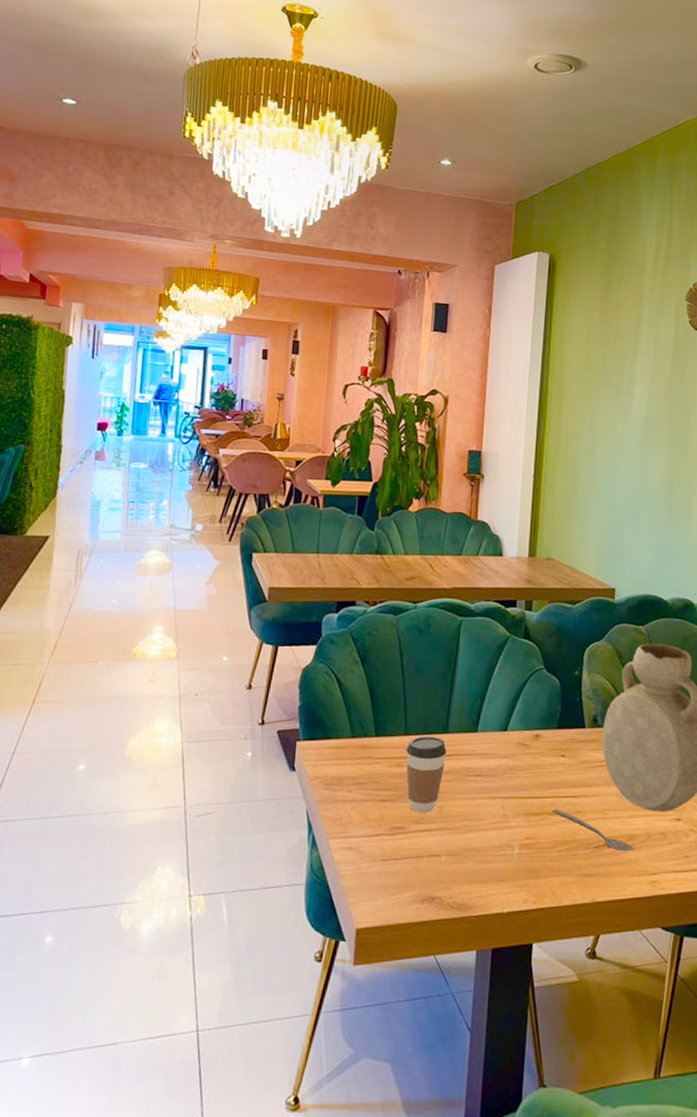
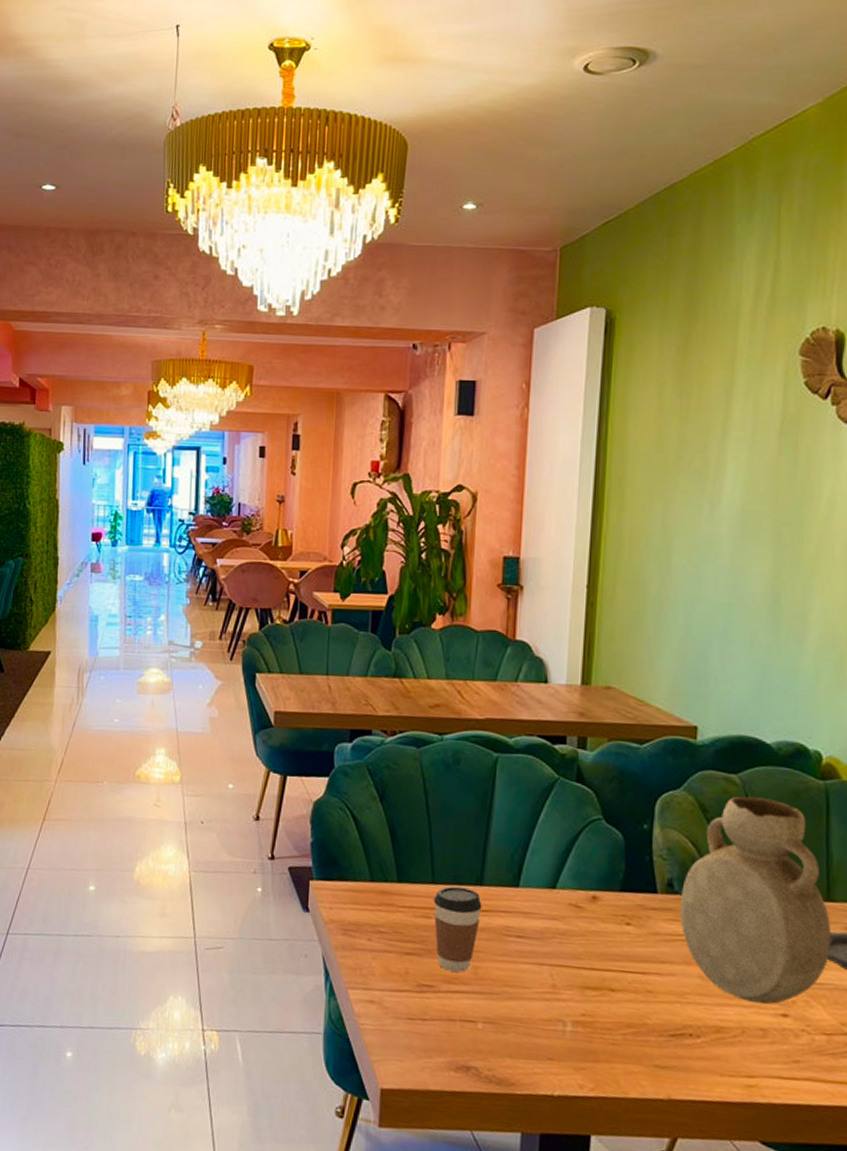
spoon: present [551,809,634,852] -> none [613,985,724,1047]

